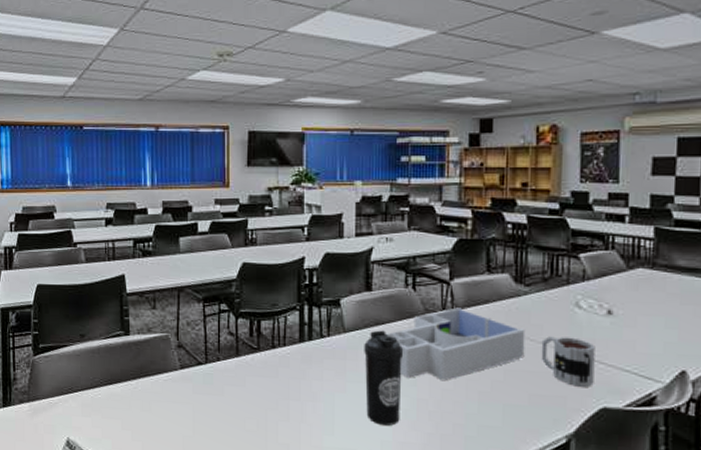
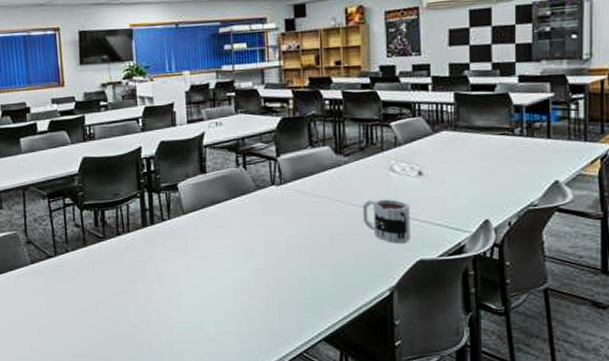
water bottle: present [364,330,404,426] -> none [203,209,240,297]
desk organizer: present [386,307,526,381] -> none [222,181,348,251]

